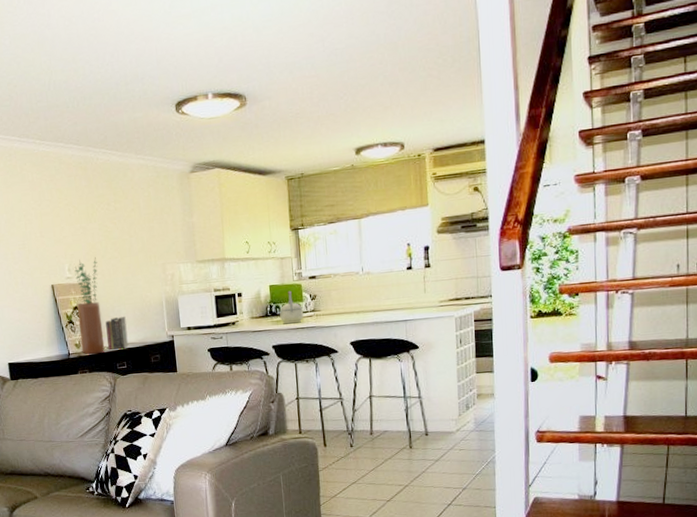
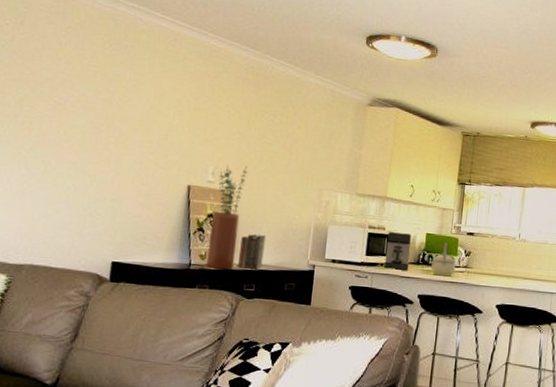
coffee maker: none [233,289,259,327] -> present [383,232,411,271]

